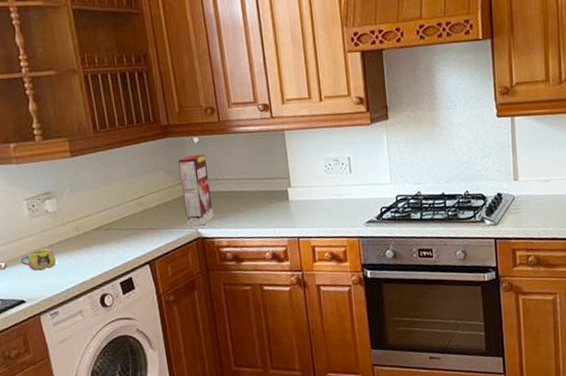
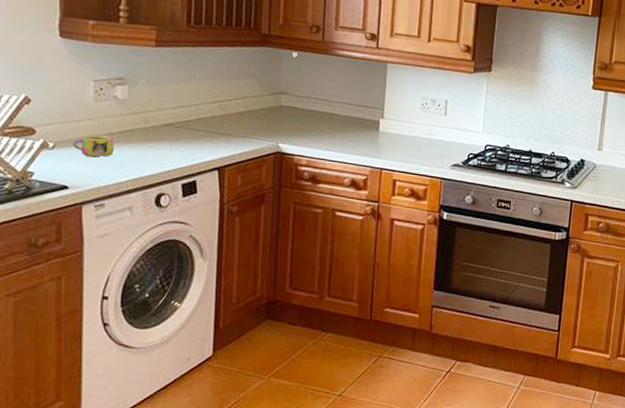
cereal box: present [178,153,214,227] -> none [268,69,302,141]

